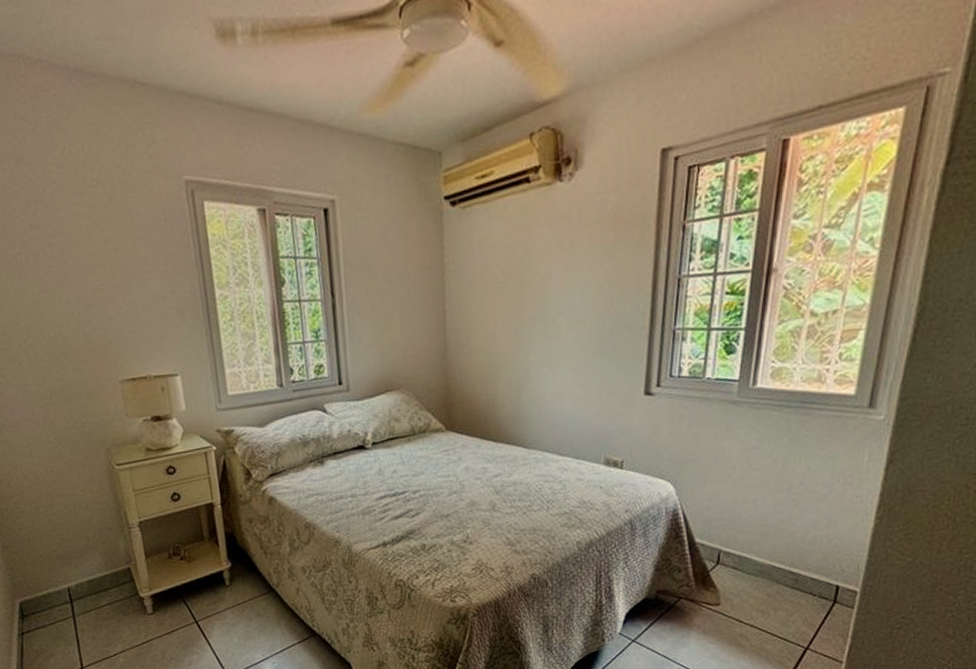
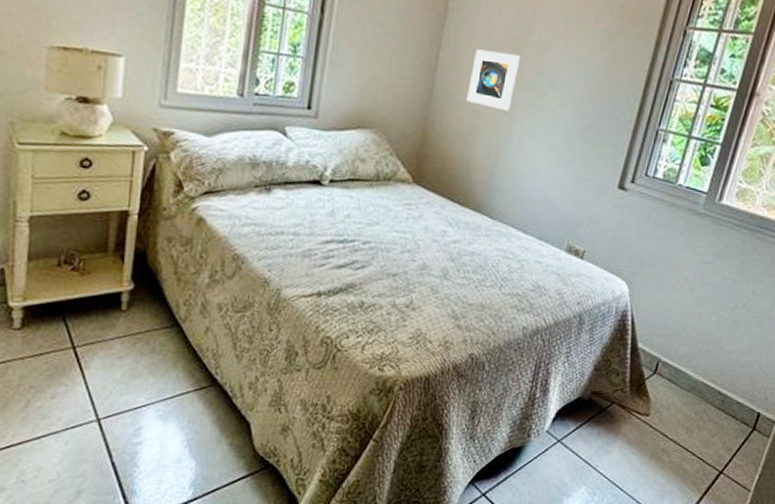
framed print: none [478,290,523,346] -> present [466,49,520,112]

